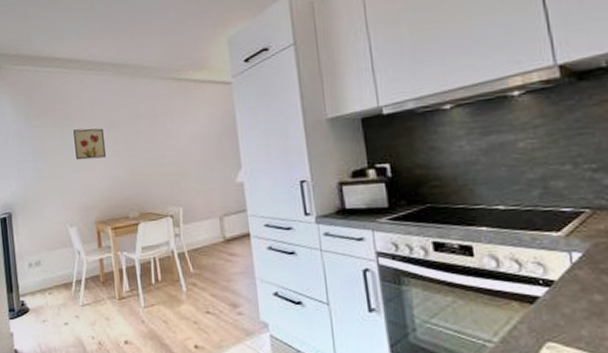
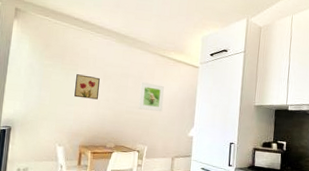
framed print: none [156,119,193,159] -> present [138,82,164,112]

